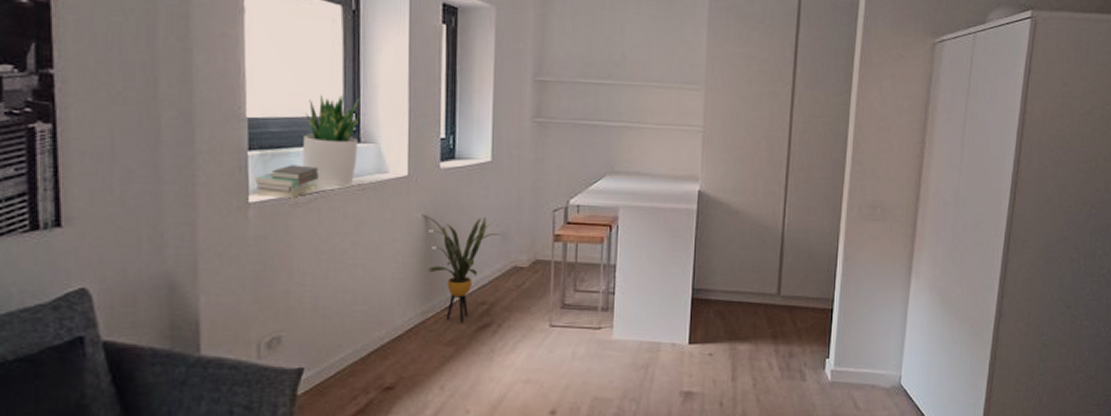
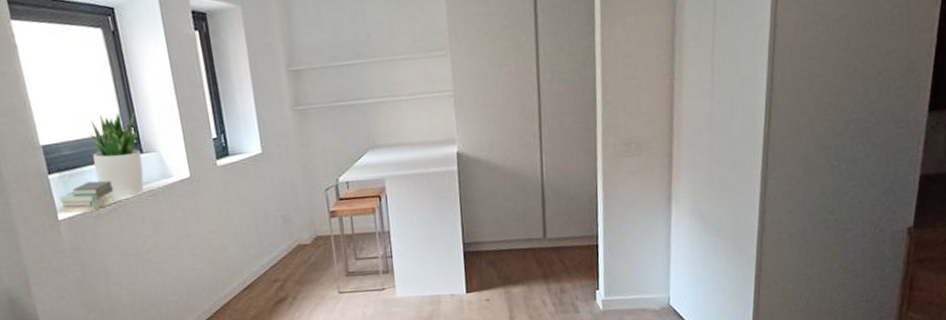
house plant: present [421,214,501,323] -> none [208,204,282,300]

